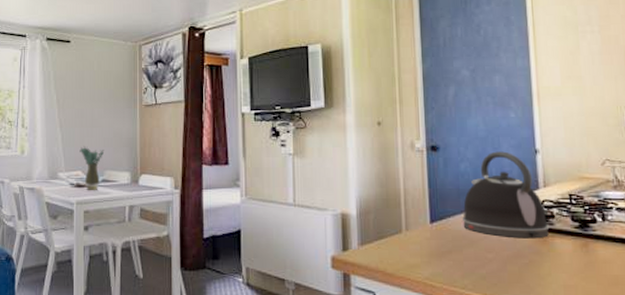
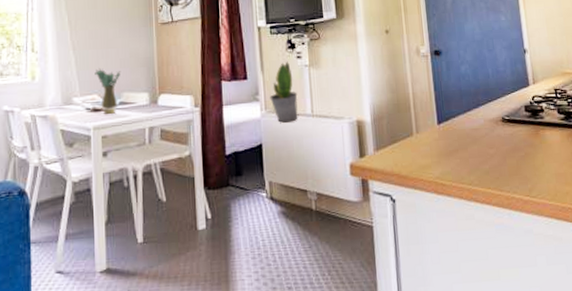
potted plant: none [251,149,280,210] -> present [270,61,298,123]
kettle: present [461,151,550,239] -> none [465,52,541,133]

